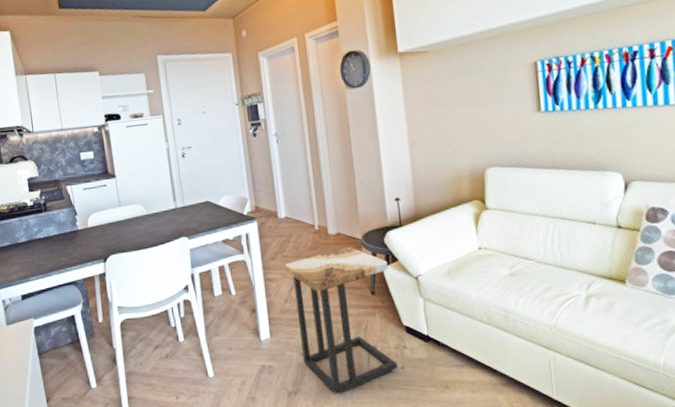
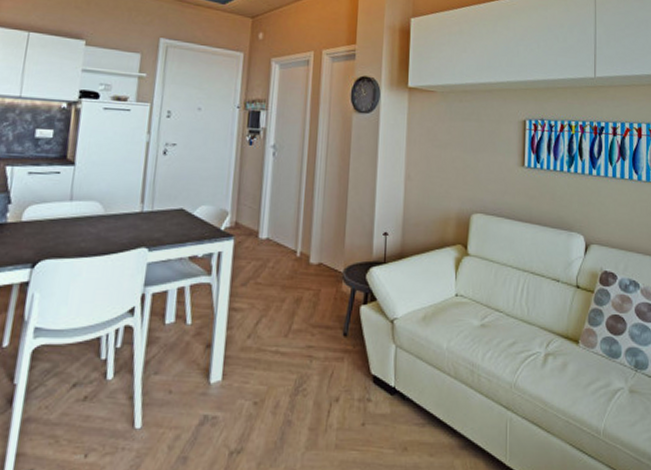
side table: present [285,247,398,396] -> none [255,280,366,457]

